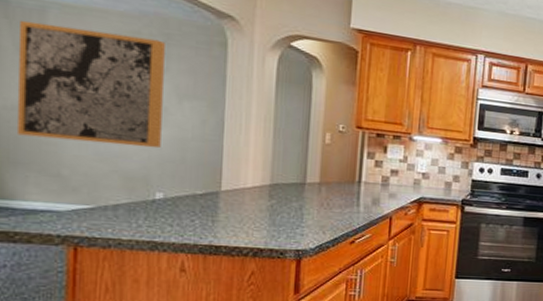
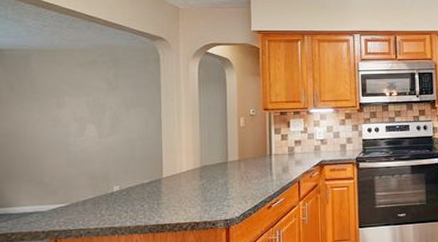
wall art: present [16,20,165,149] -> none [11,65,115,155]

